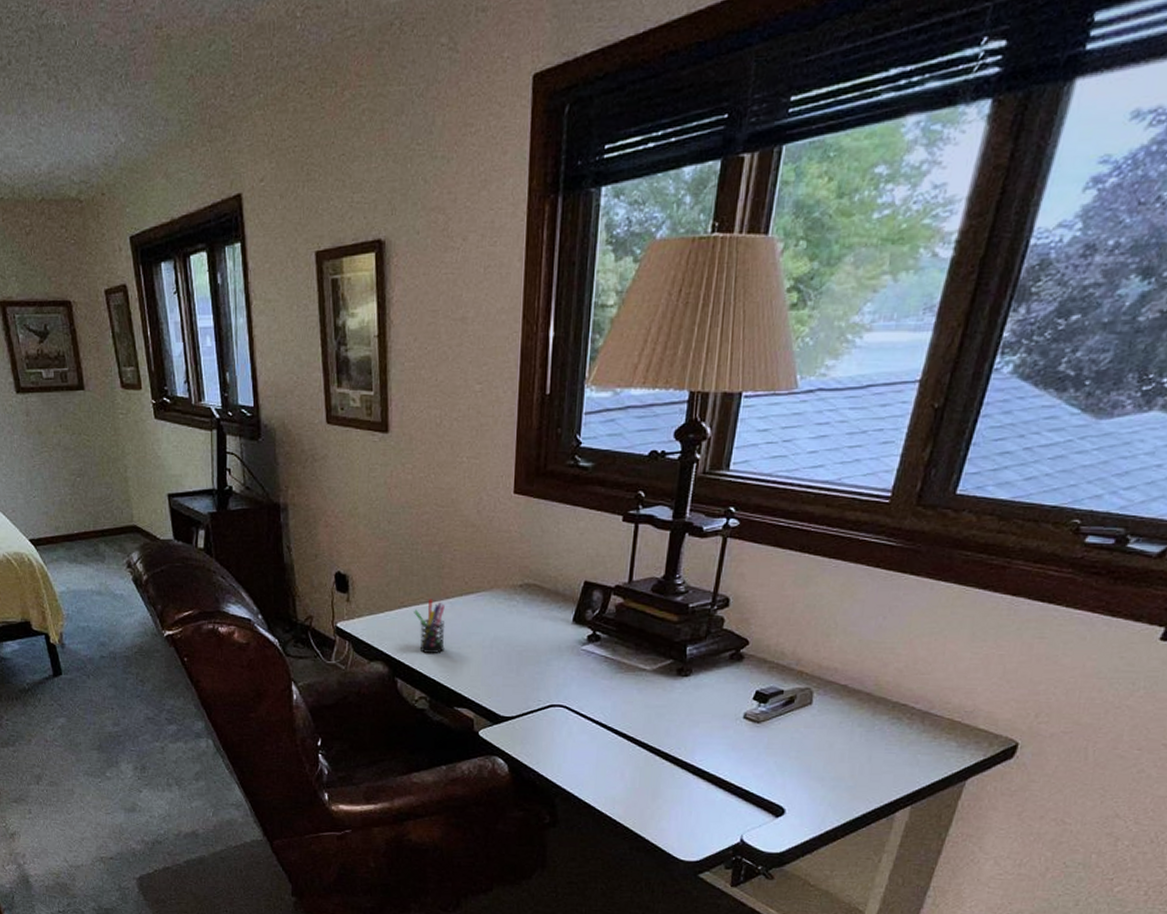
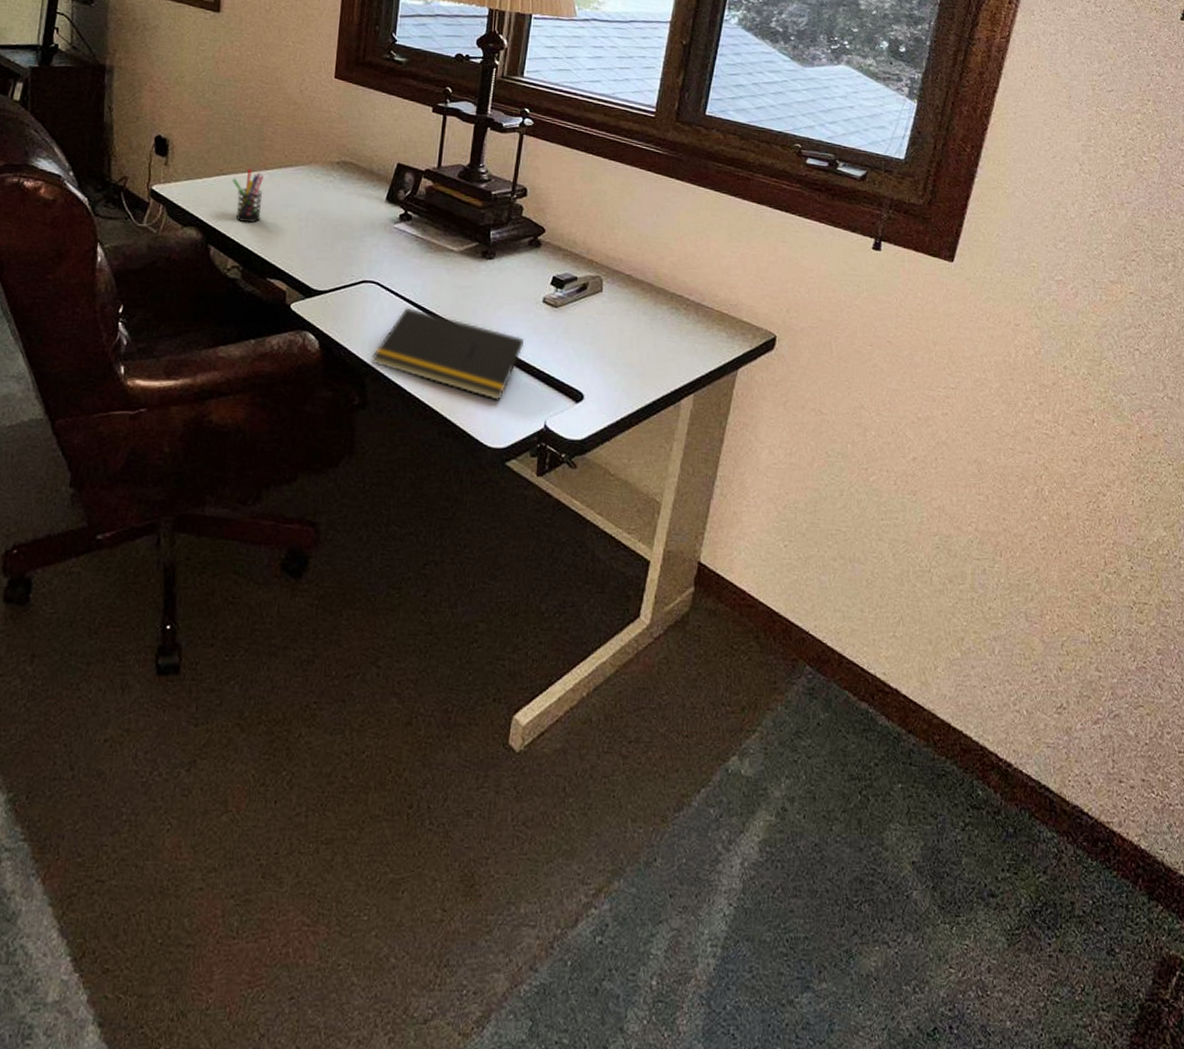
notepad: none [562,729,722,818] -> present [372,307,525,402]

